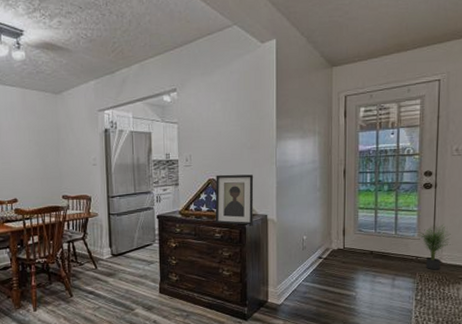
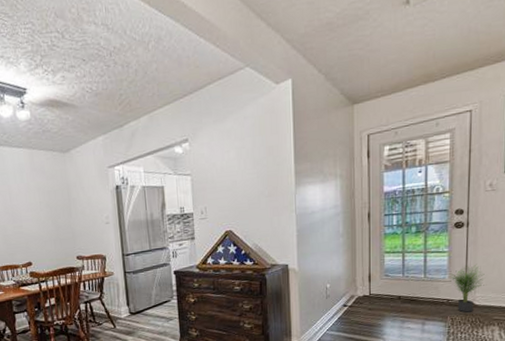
picture frame: present [215,174,254,225] -> none [233,223,274,277]

